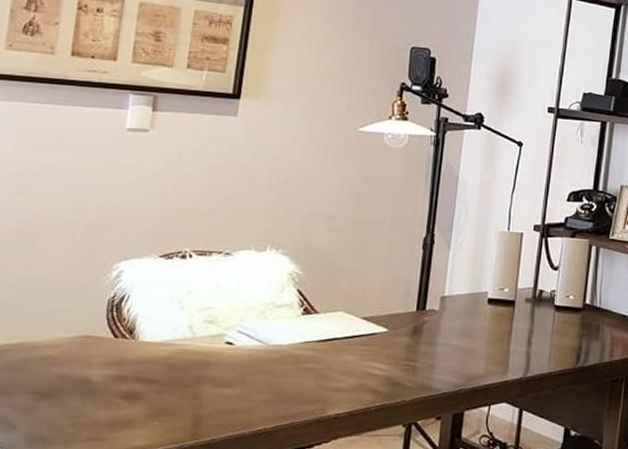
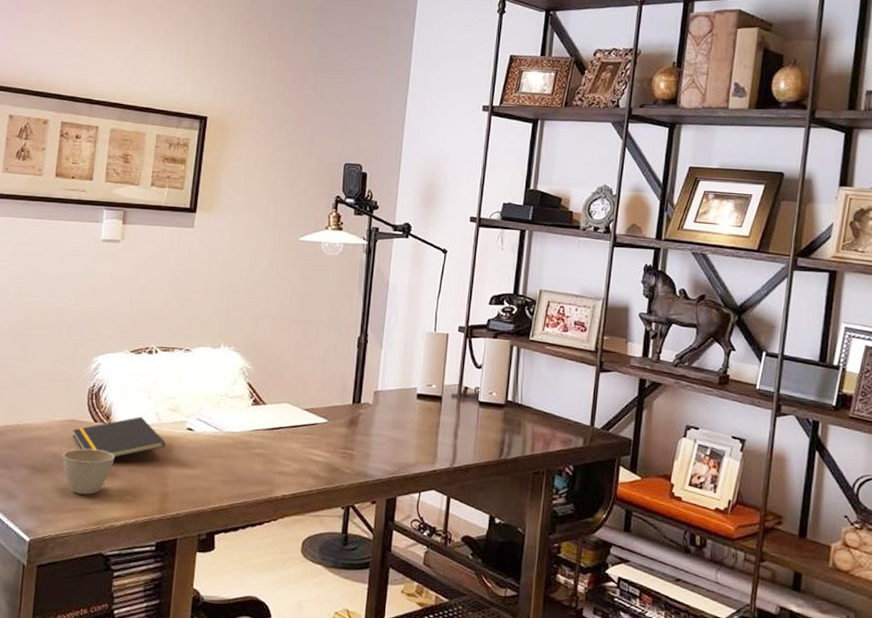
cup: none [74,368,139,421] -> present [62,448,115,495]
notepad: none [88,329,200,378] -> present [73,416,166,458]

